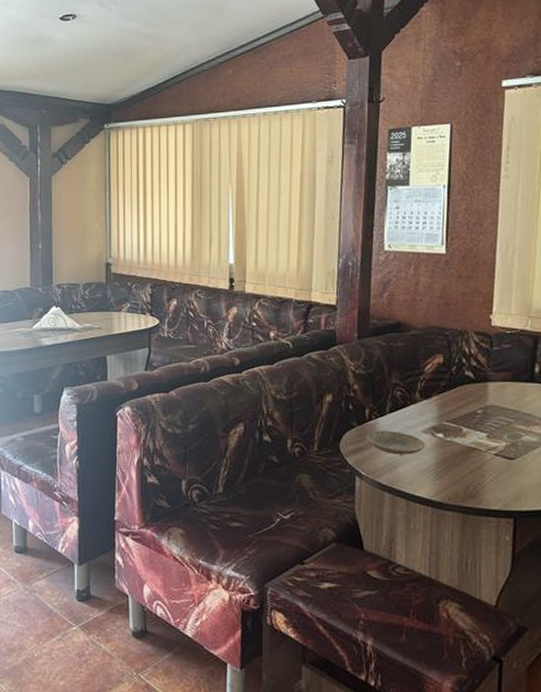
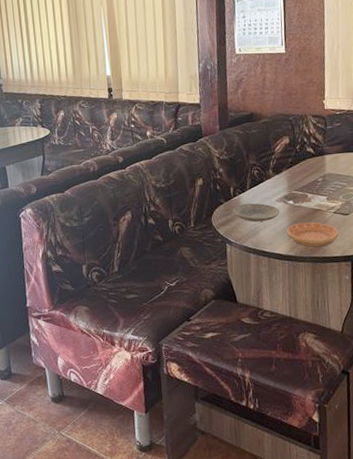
saucer: none [433,461,500,495] -> present [287,222,339,247]

